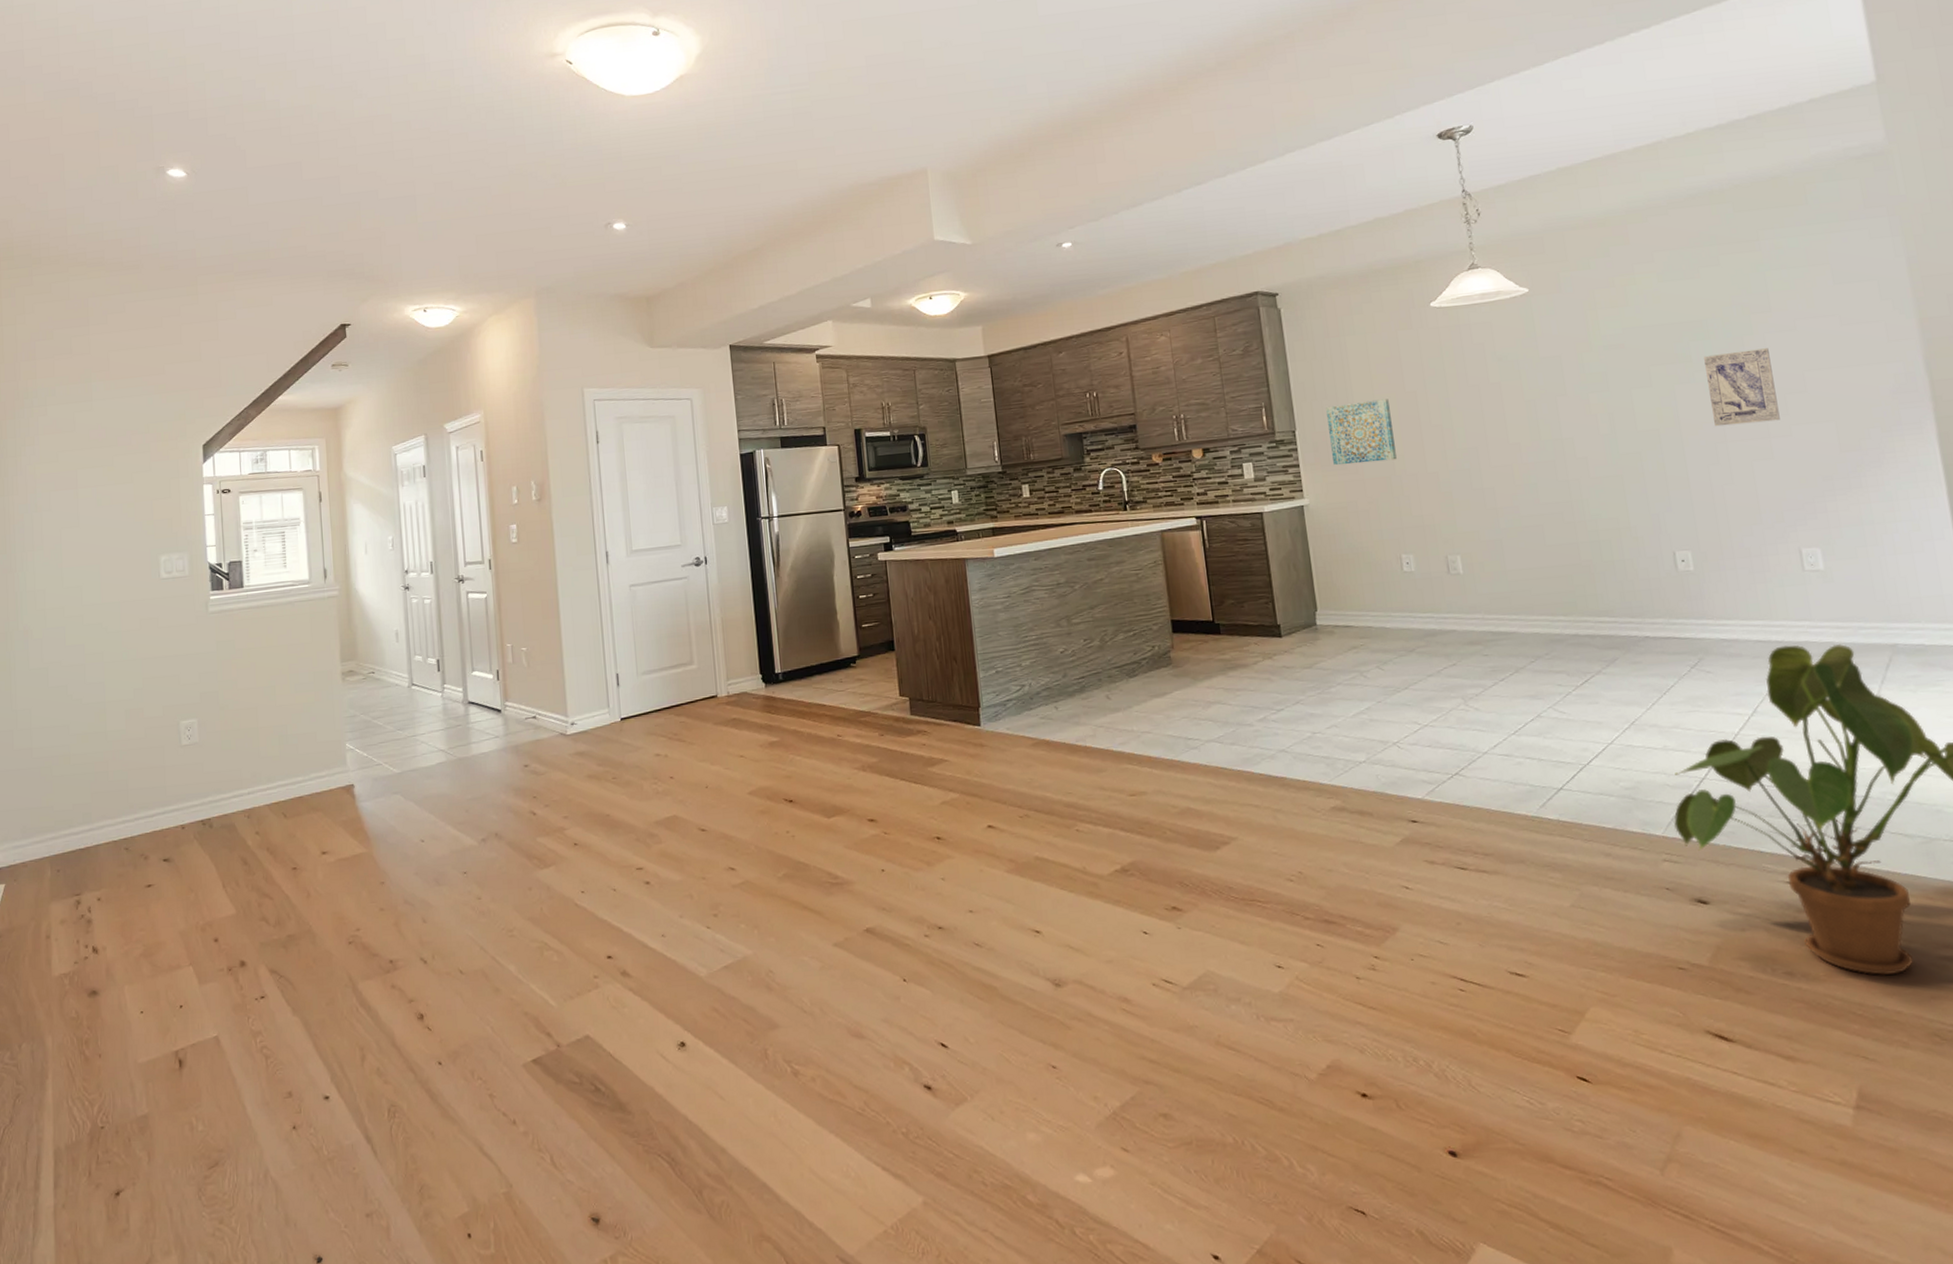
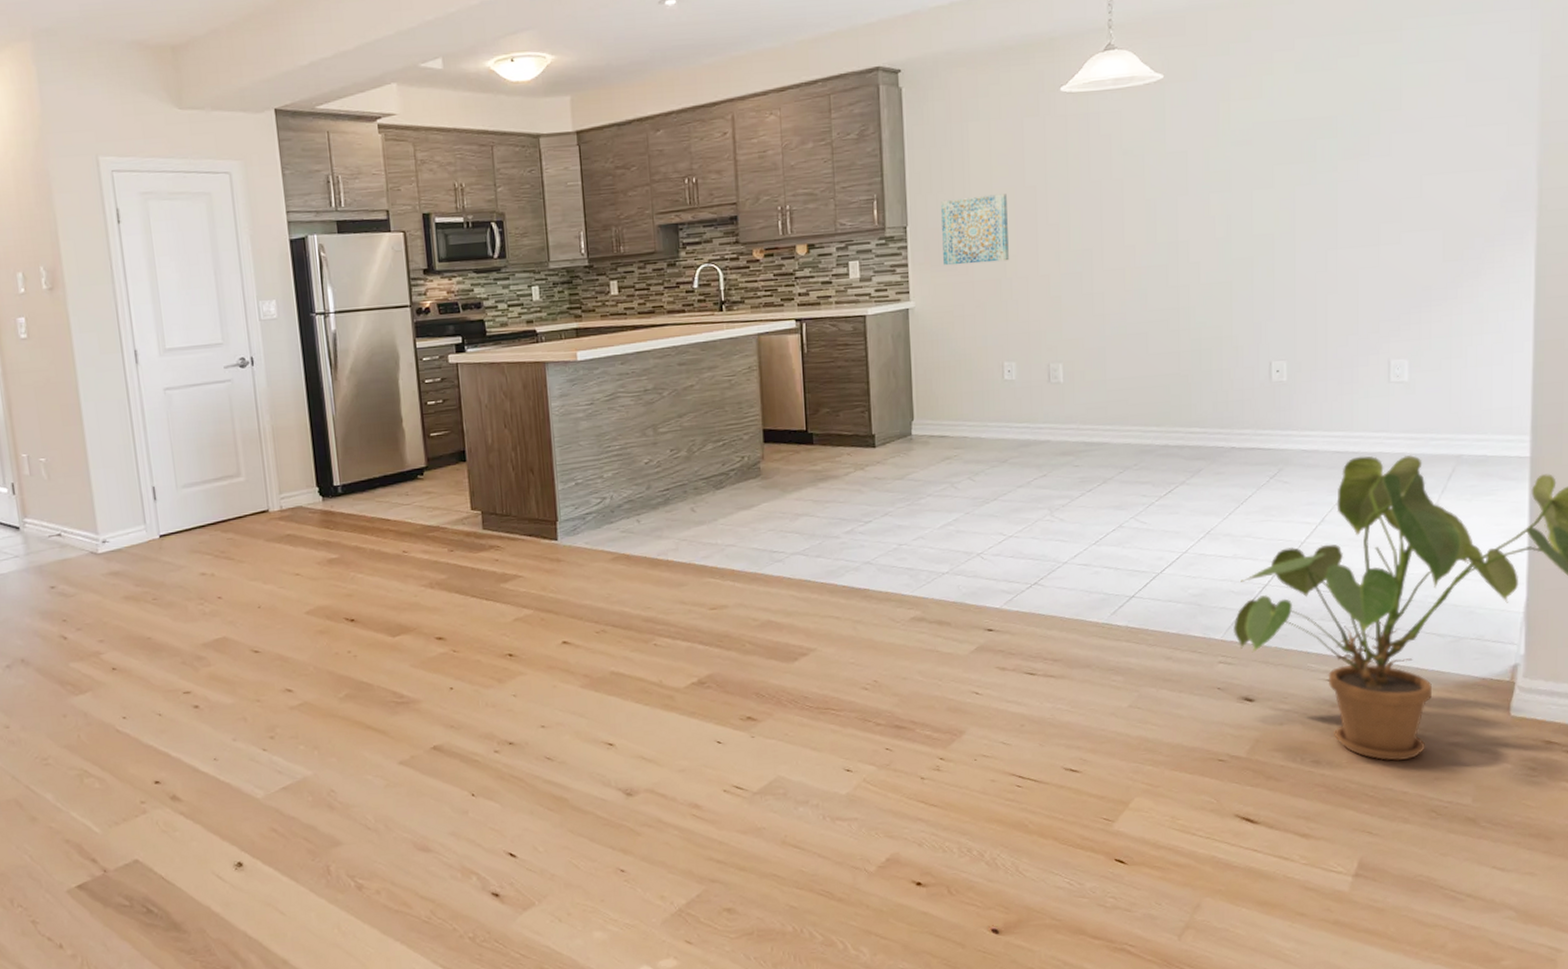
wall art: present [1704,348,1780,427] -> none [1328,149,1392,232]

